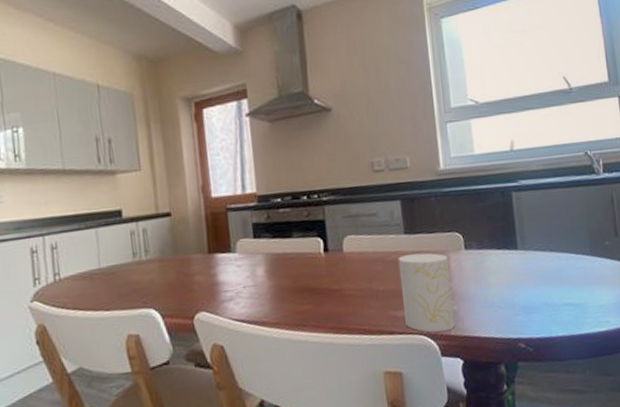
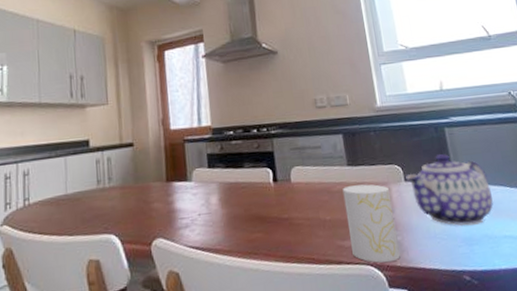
teapot: none [465,220,556,294] -> present [404,154,493,226]

